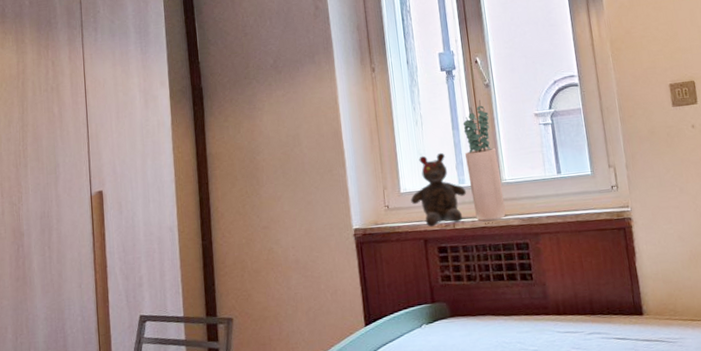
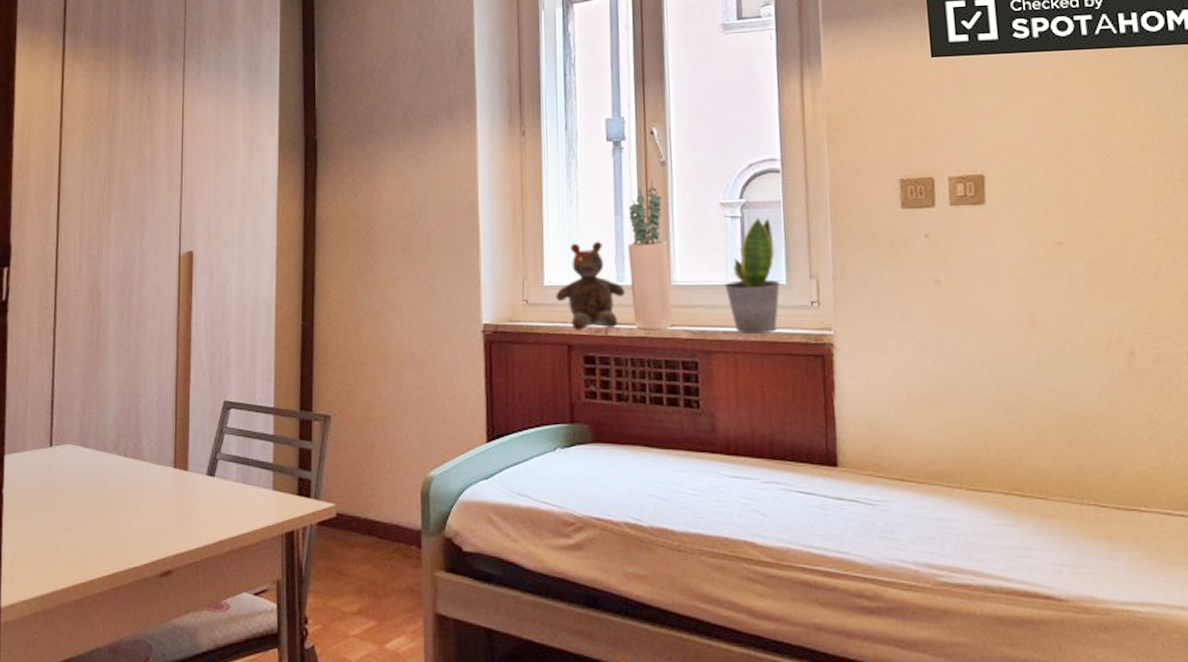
potted plant: none [543,122,587,217] -> present [724,217,781,335]

